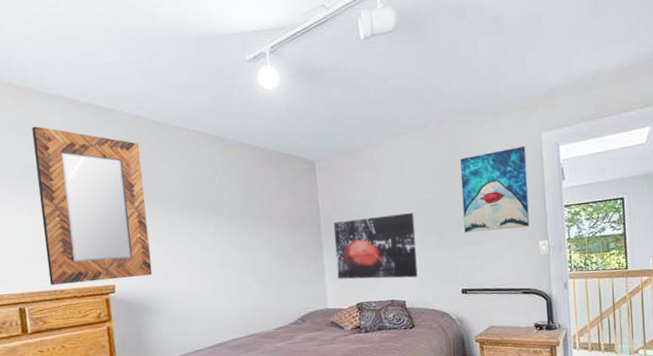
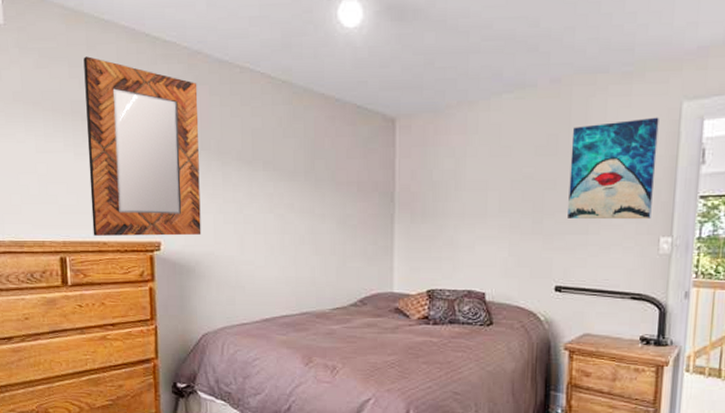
wall art: present [333,213,418,280] -> none [408,189,508,266]

